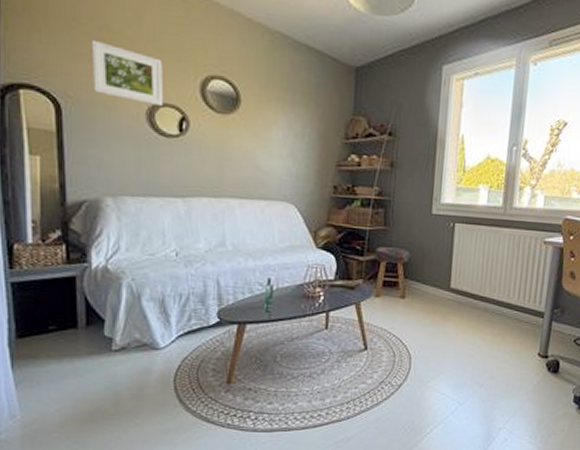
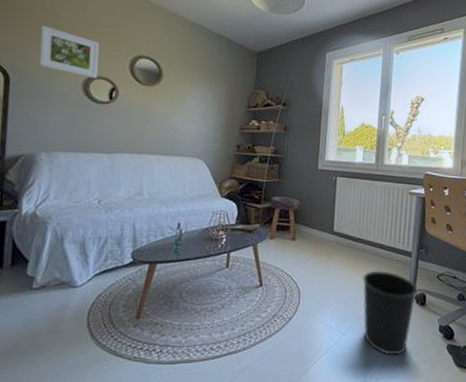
wastebasket: none [484,333,550,427] -> present [362,270,418,355]

